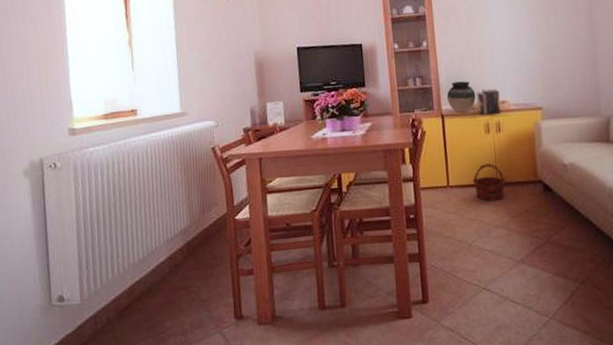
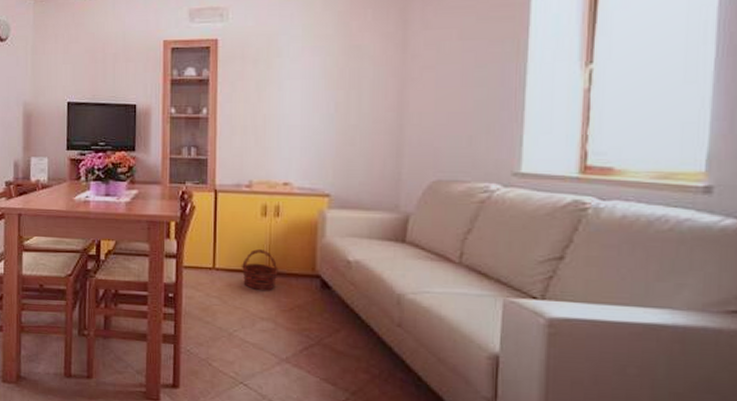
vase: present [446,81,476,114] -> none [222,156,256,191]
books: present [476,88,501,115] -> none [254,167,282,196]

